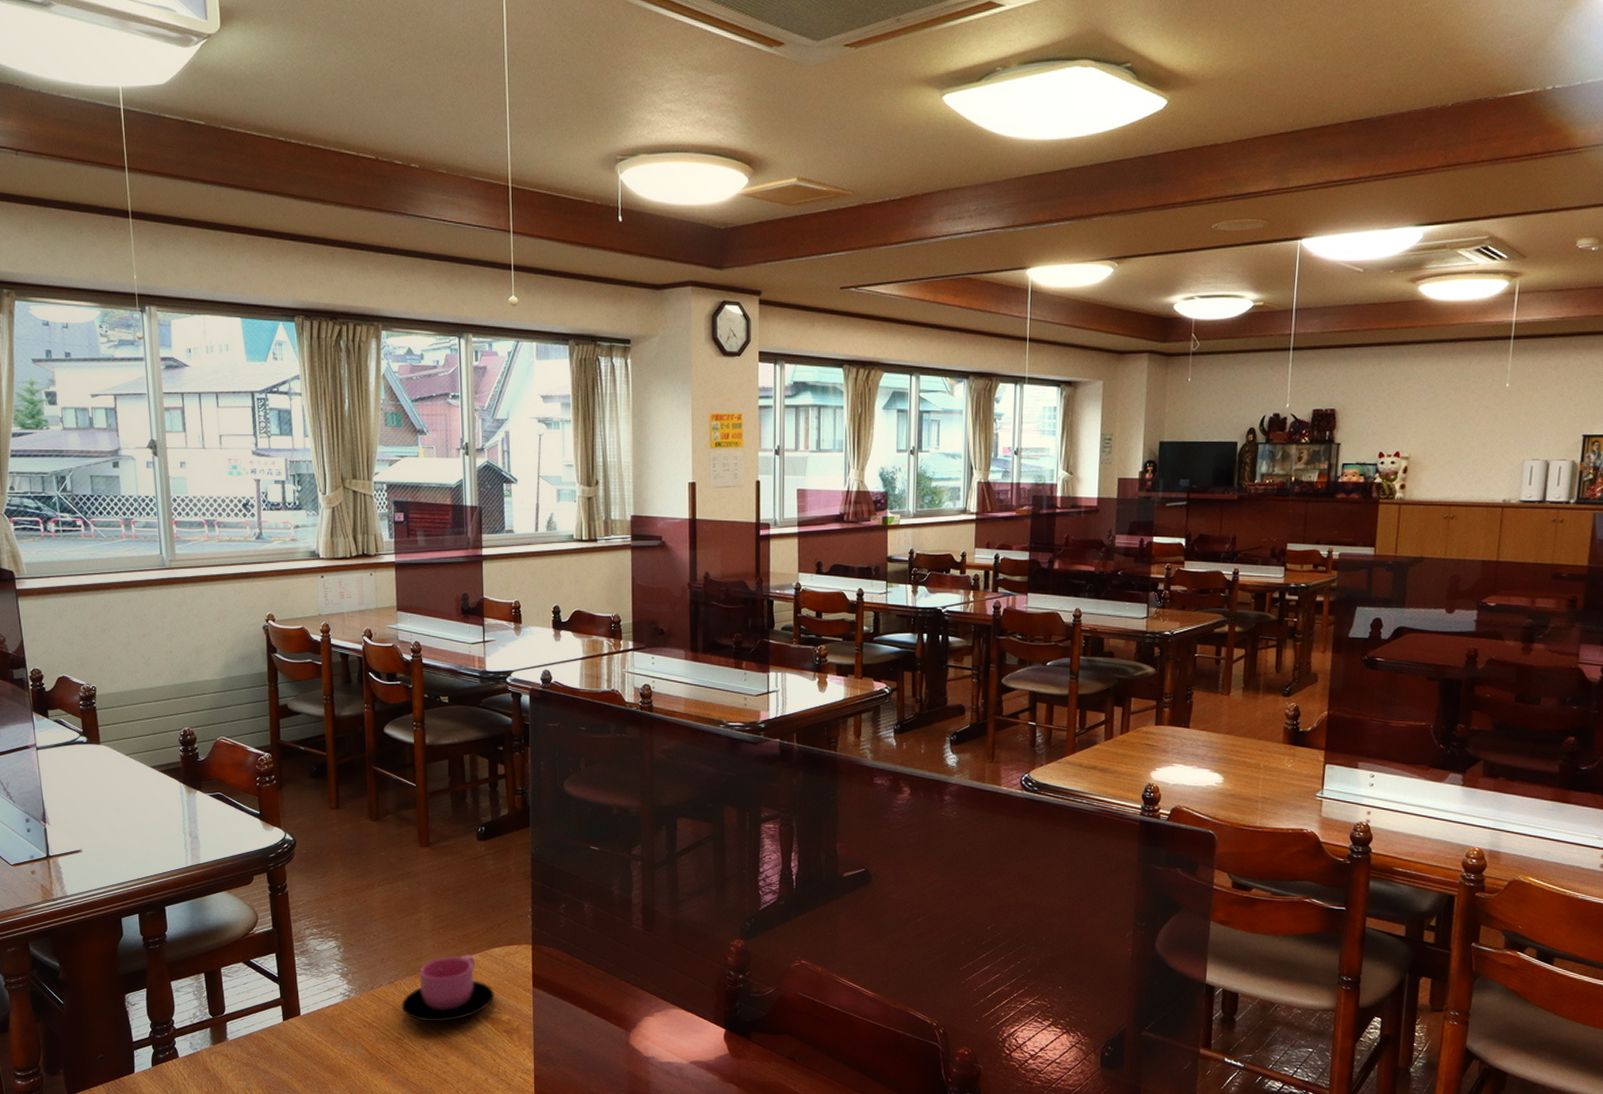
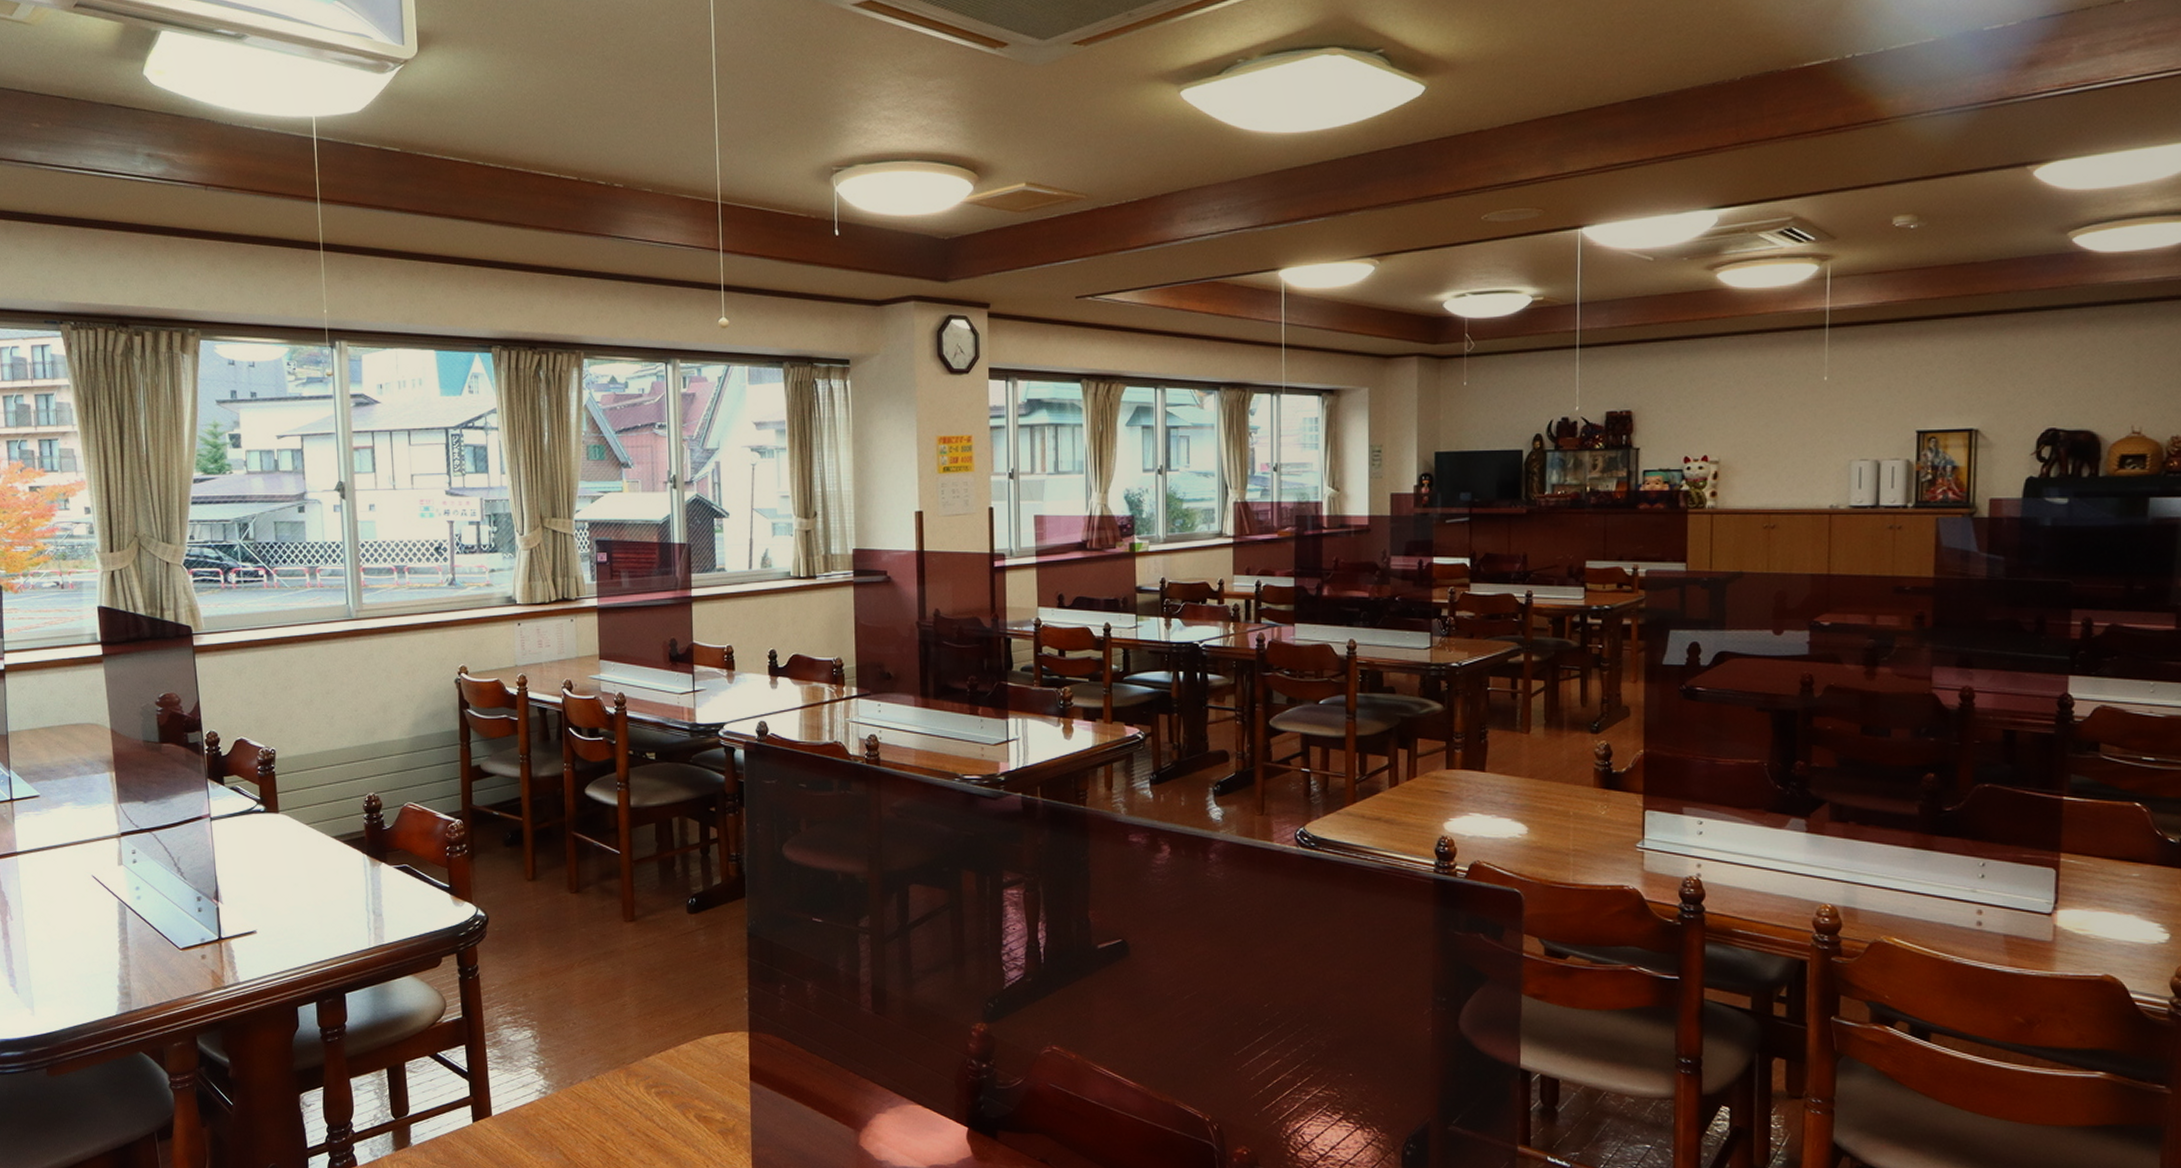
cup: present [402,955,495,1023] -> none [604,1044,708,1123]

